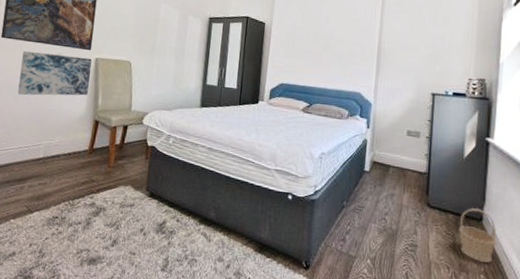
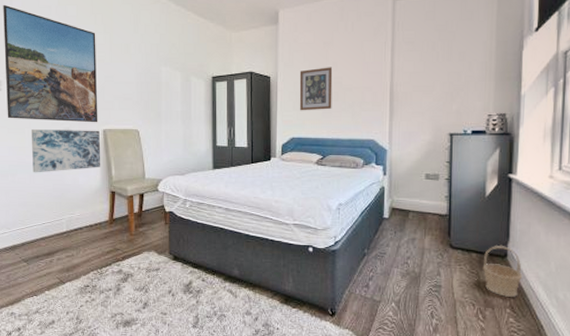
wall art: none [291,19,325,60] -> present [299,67,333,111]

